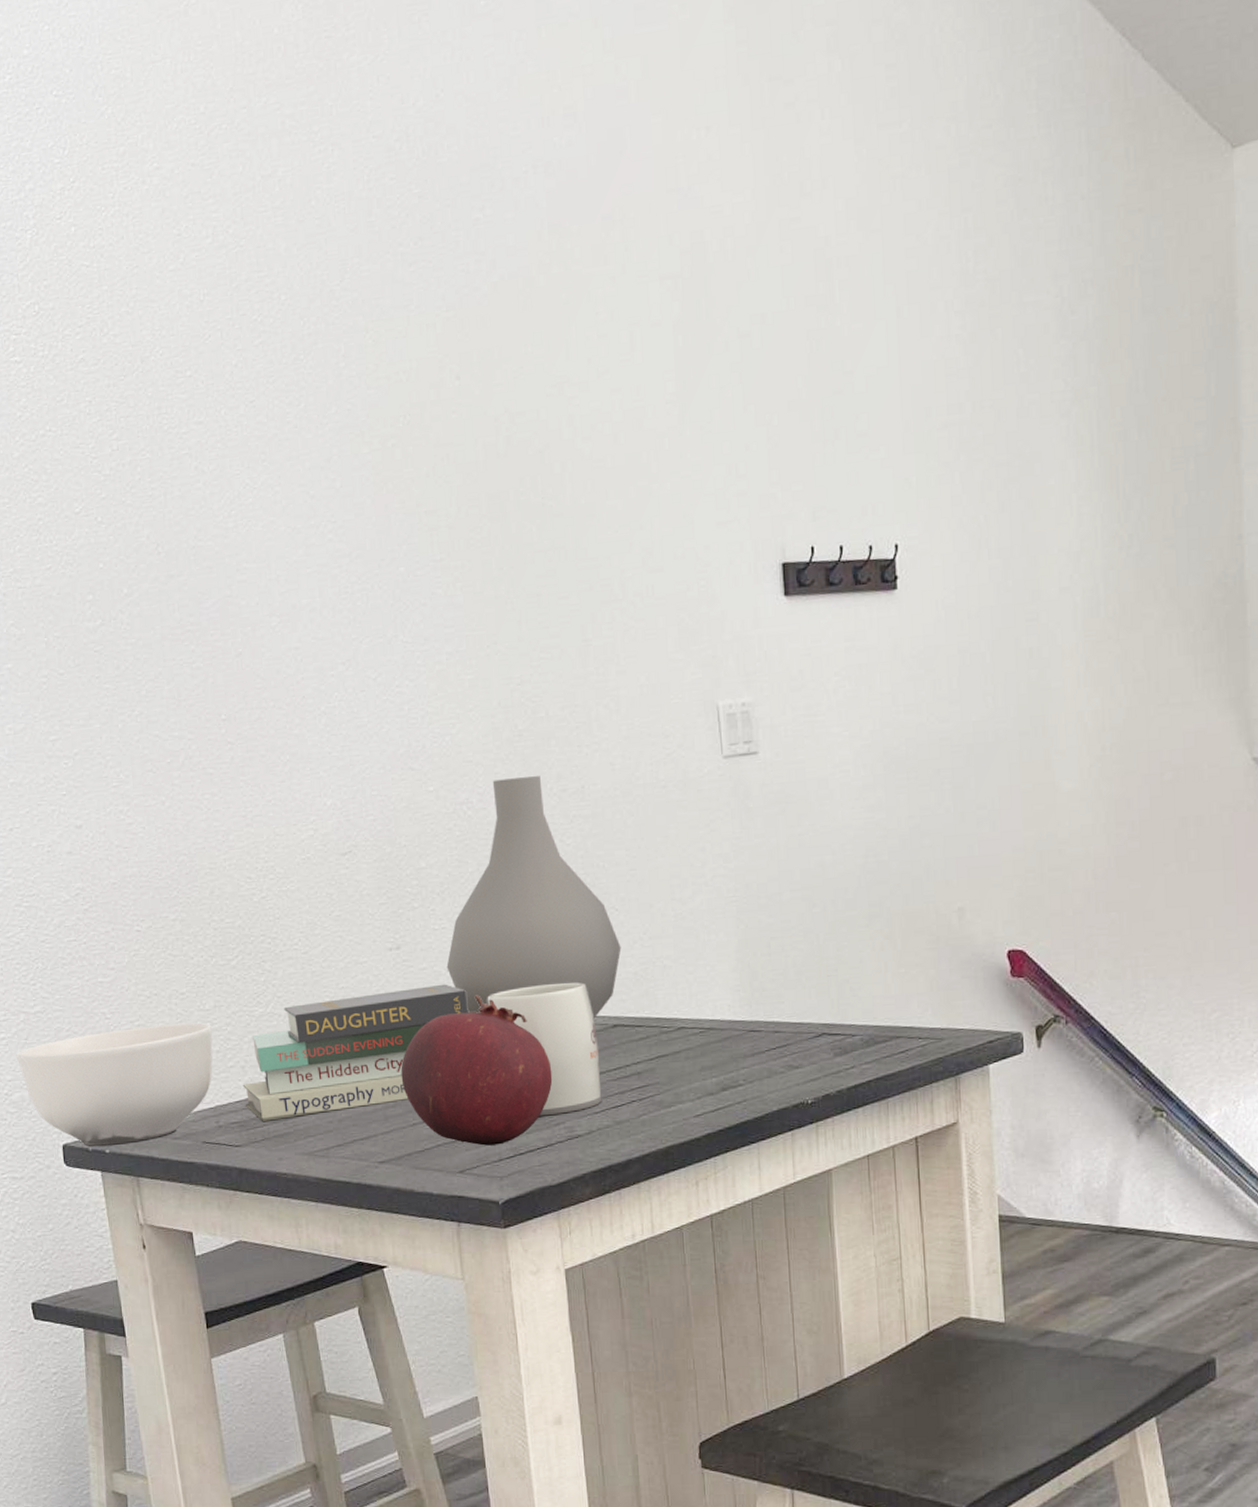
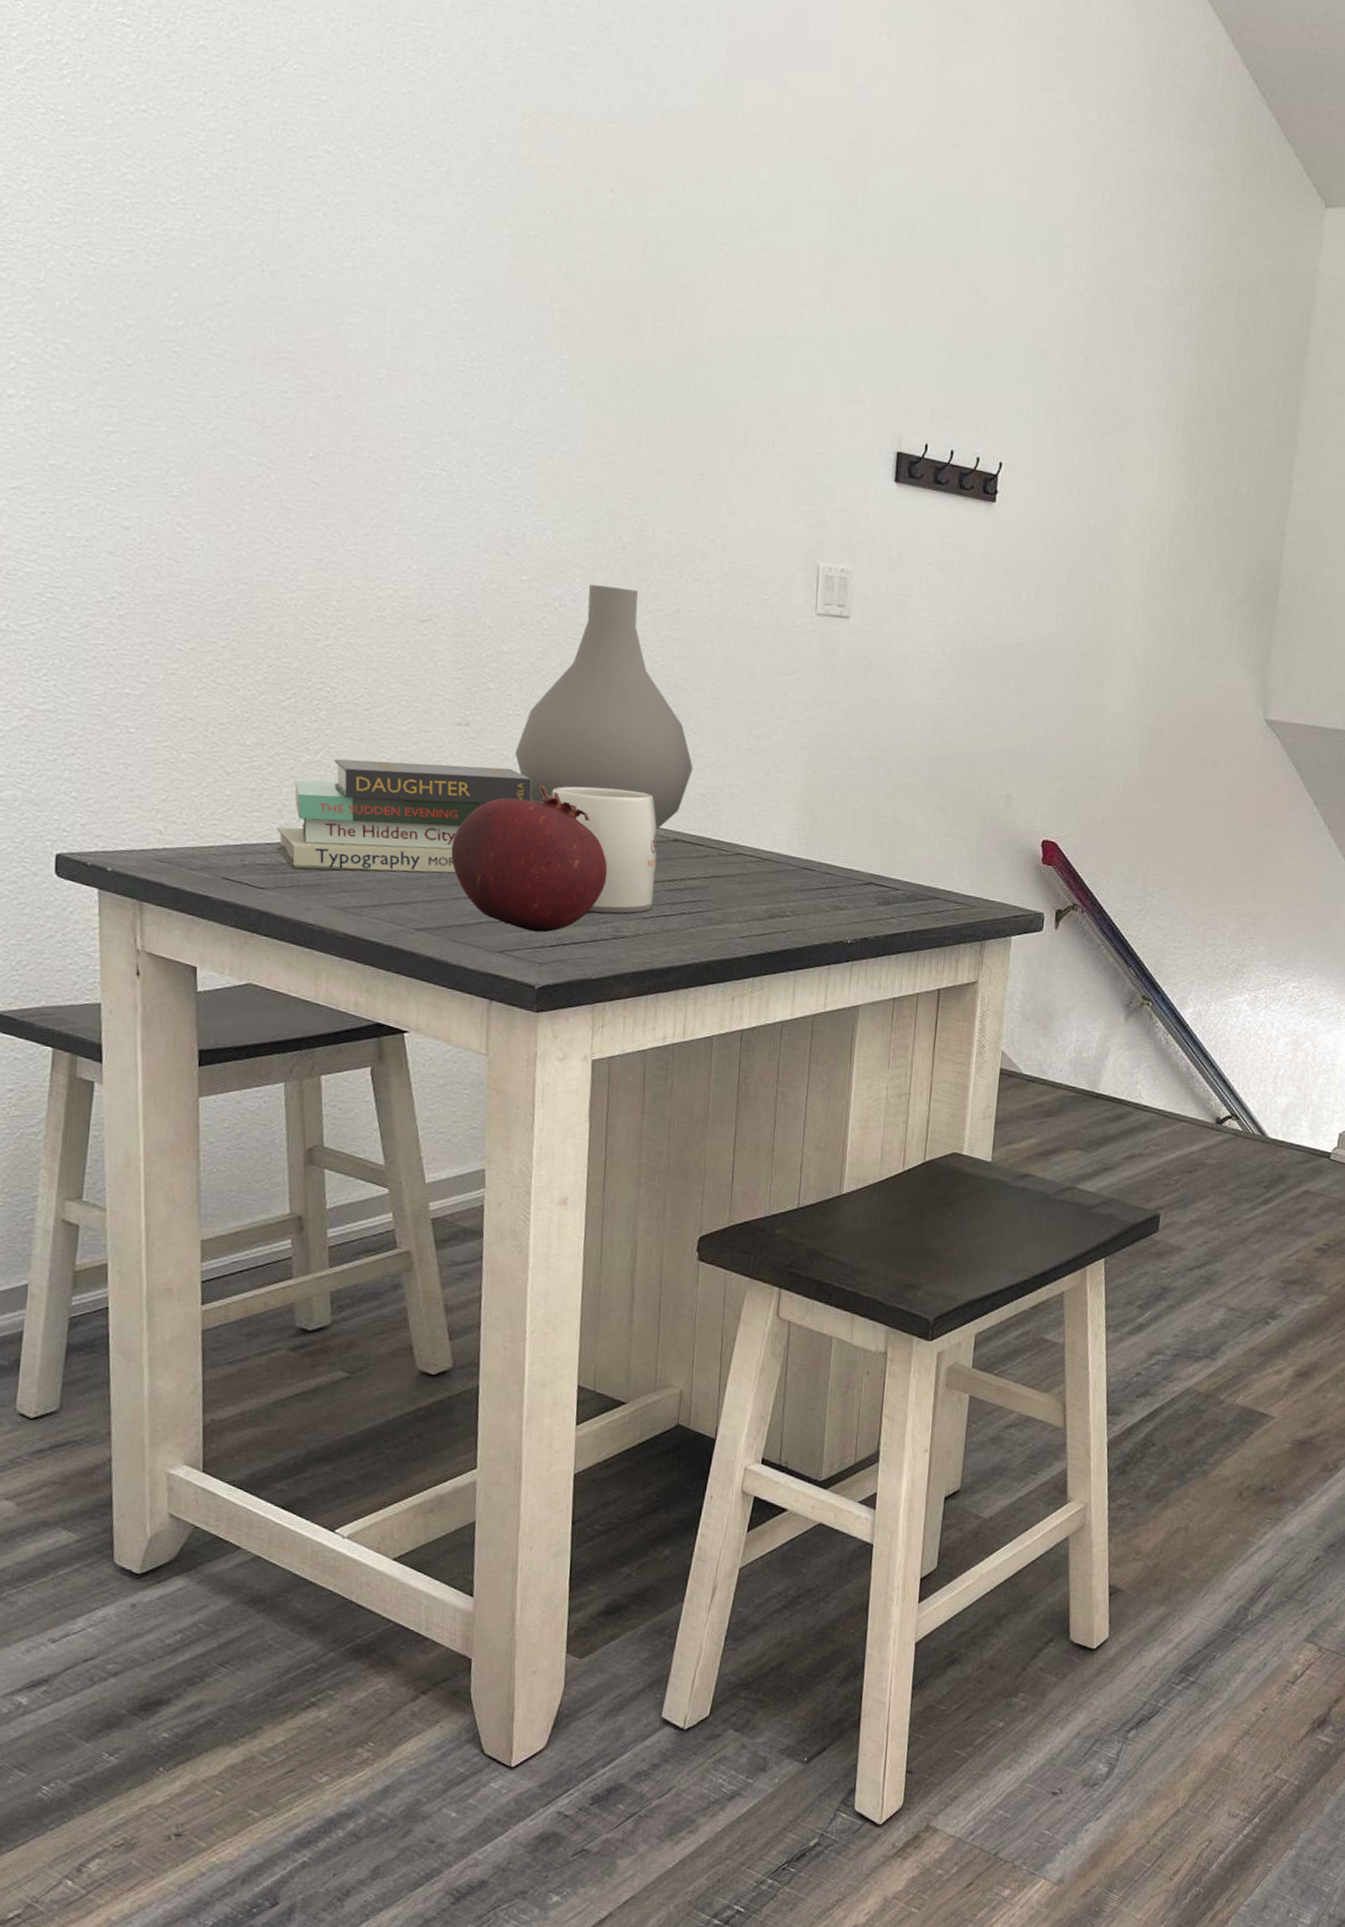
bowl: present [16,1022,213,1147] -> none [13,744,251,867]

